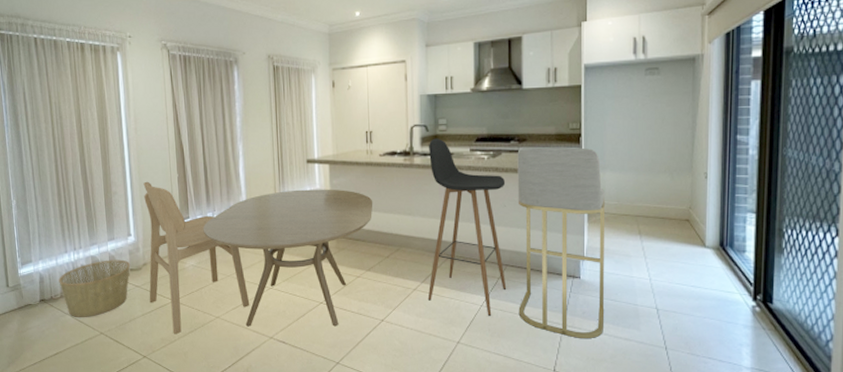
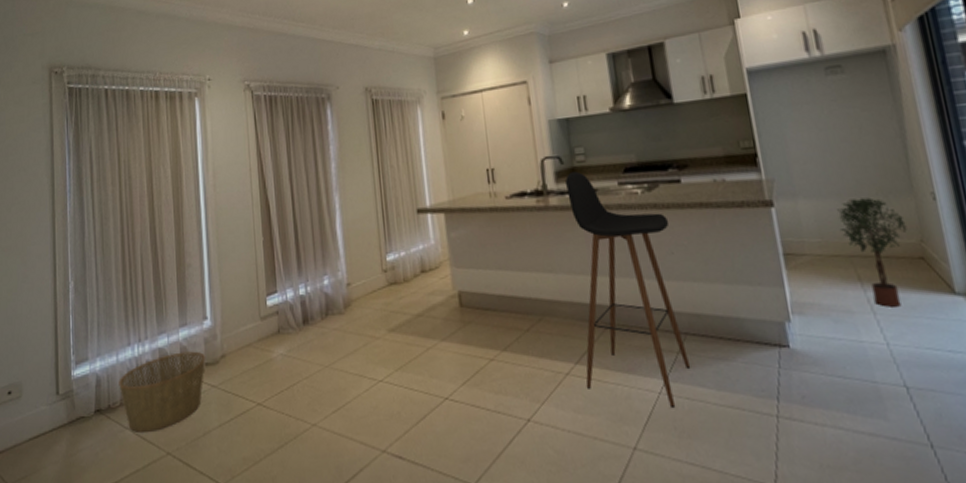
dining chair: present [143,181,250,335] -> none [222,248,355,452]
dining table: present [203,189,373,327] -> none [293,244,504,437]
bar stool: present [517,146,604,338] -> none [678,171,836,436]
potted tree: none [632,173,682,254] -> present [837,197,907,307]

